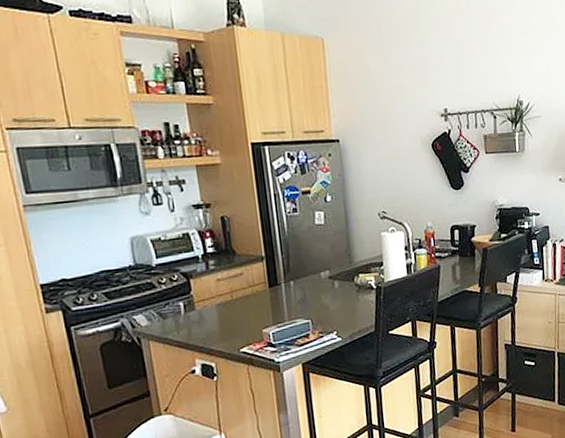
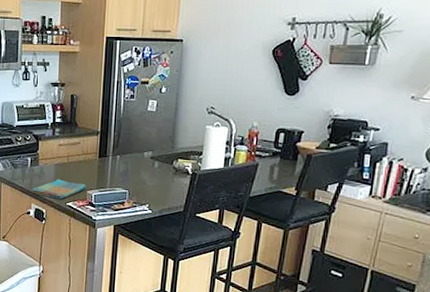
dish towel: none [192,321,261,347] -> present [31,179,86,199]

